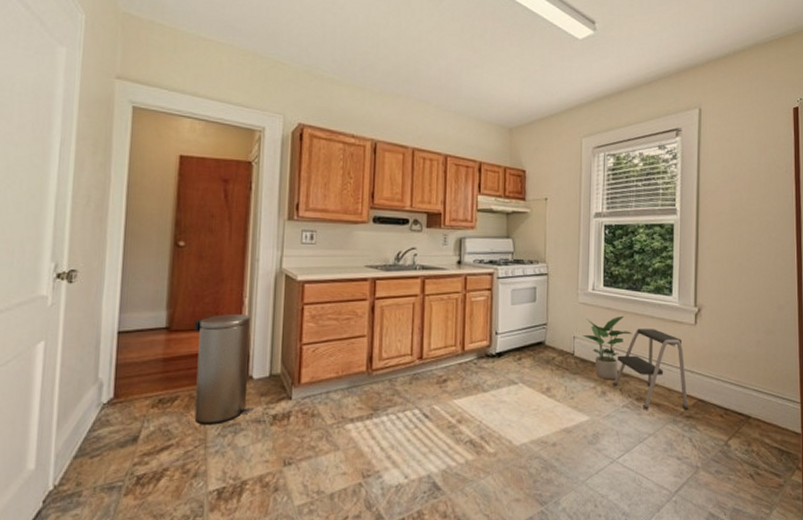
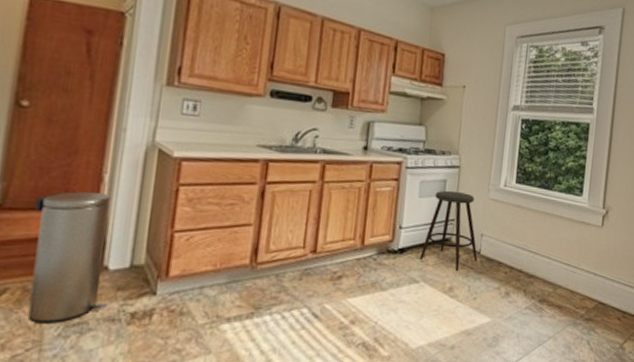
bar stool: none [516,297,572,373] -> present [419,190,478,272]
potted plant: present [582,315,632,380] -> none [490,214,540,281]
step stool: present [612,328,689,410] -> none [517,228,590,313]

